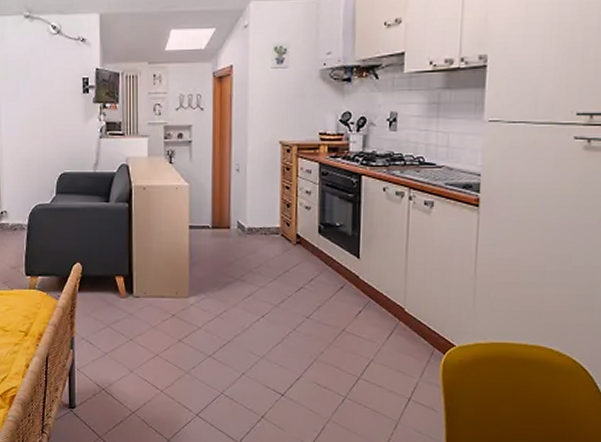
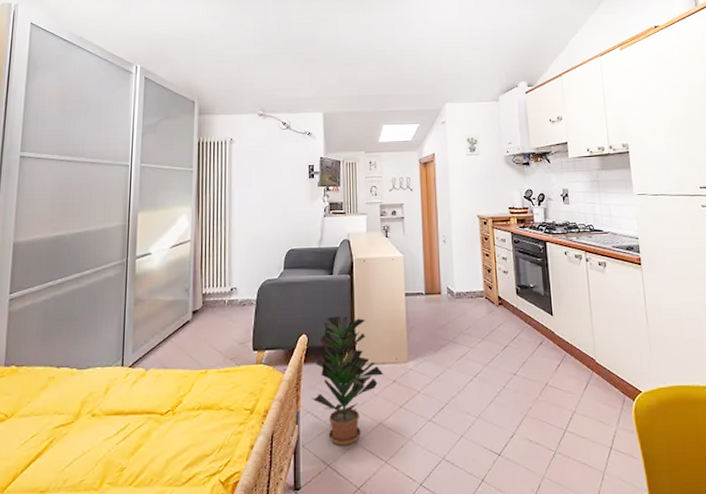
potted plant: none [85,246,163,372] -> present [311,316,384,446]

